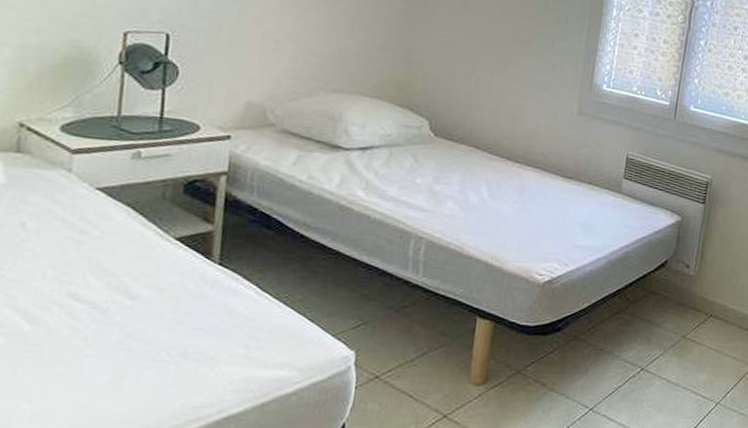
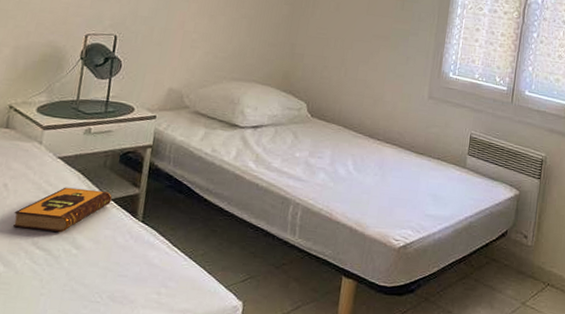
hardback book: none [37,225,177,281] -> present [12,187,112,233]

